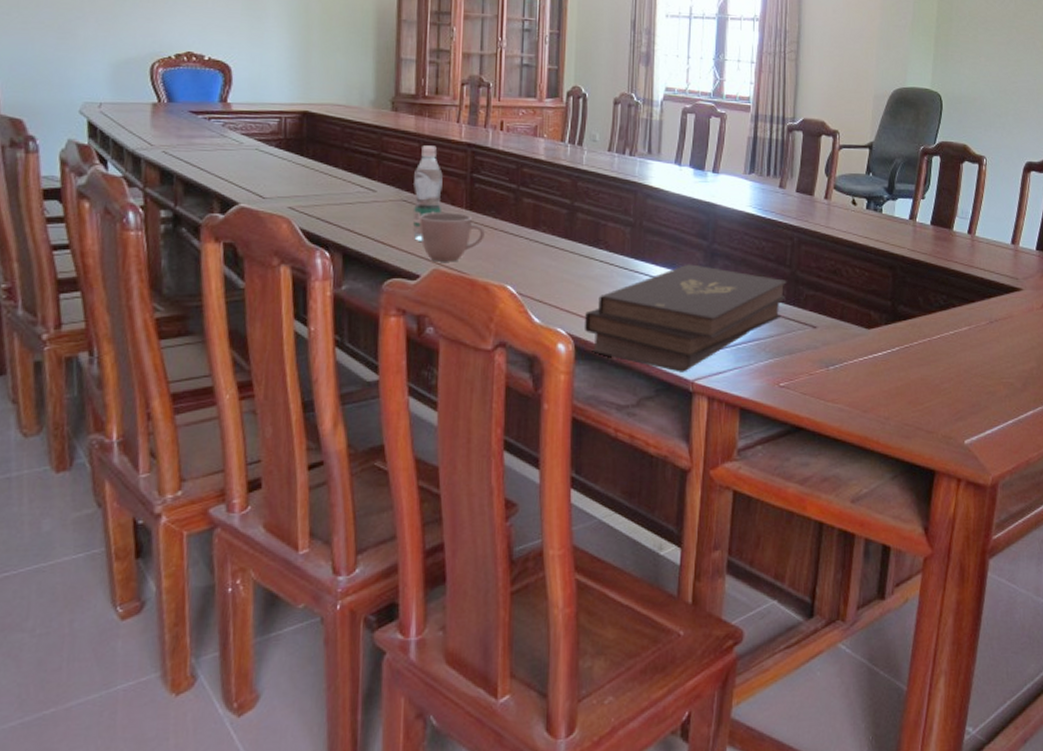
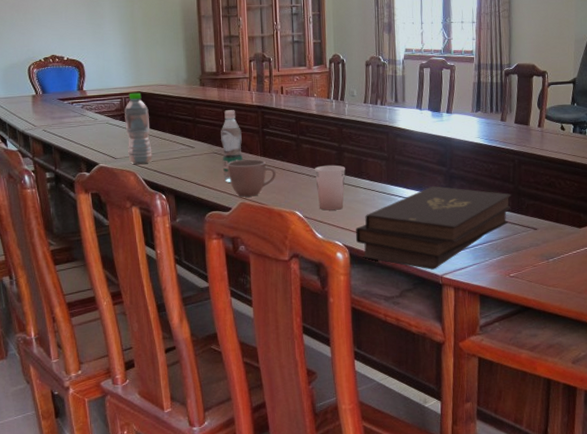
water bottle: none [282,111,318,209] -> present [125,92,153,165]
cup: none [537,227,577,287] -> present [315,165,346,211]

